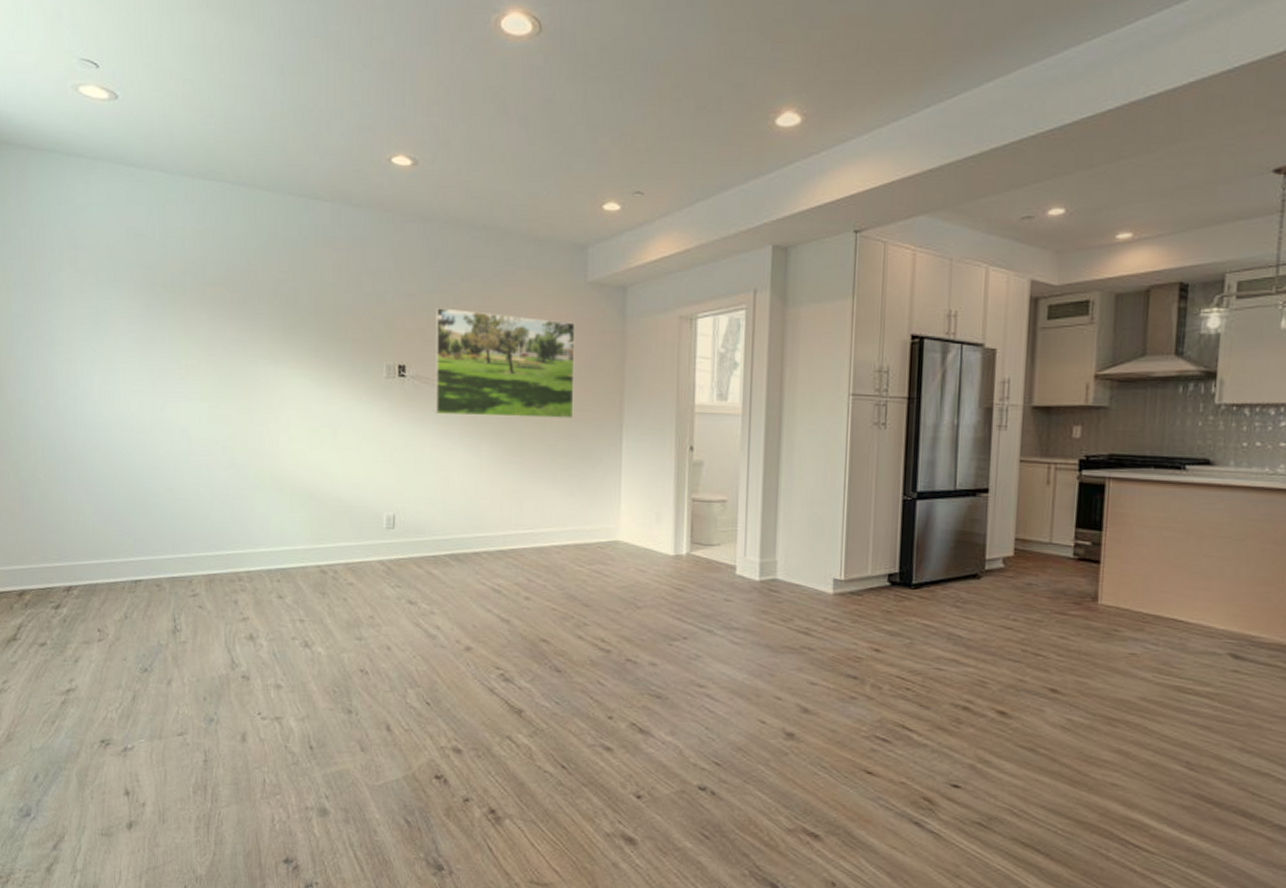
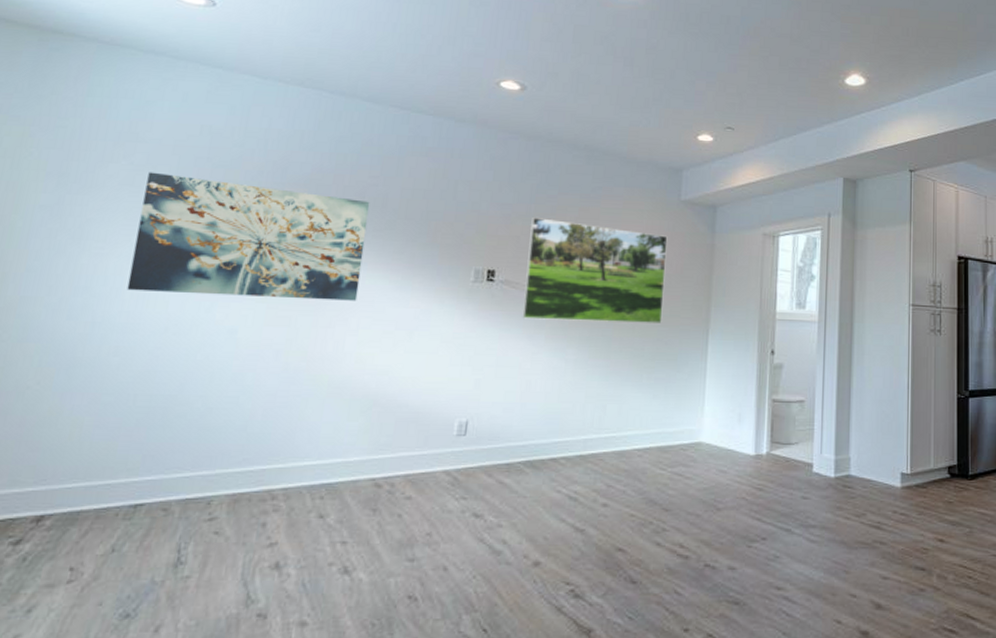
wall art: none [92,278,284,399] -> present [126,172,370,301]

